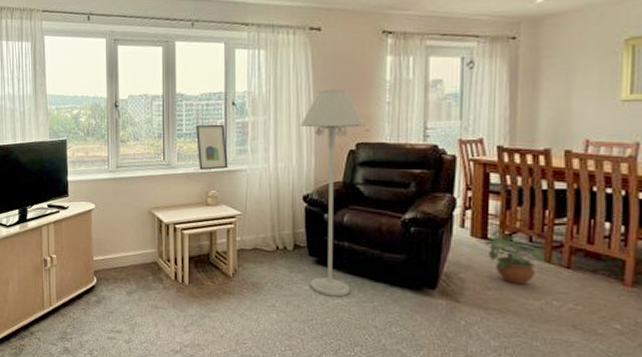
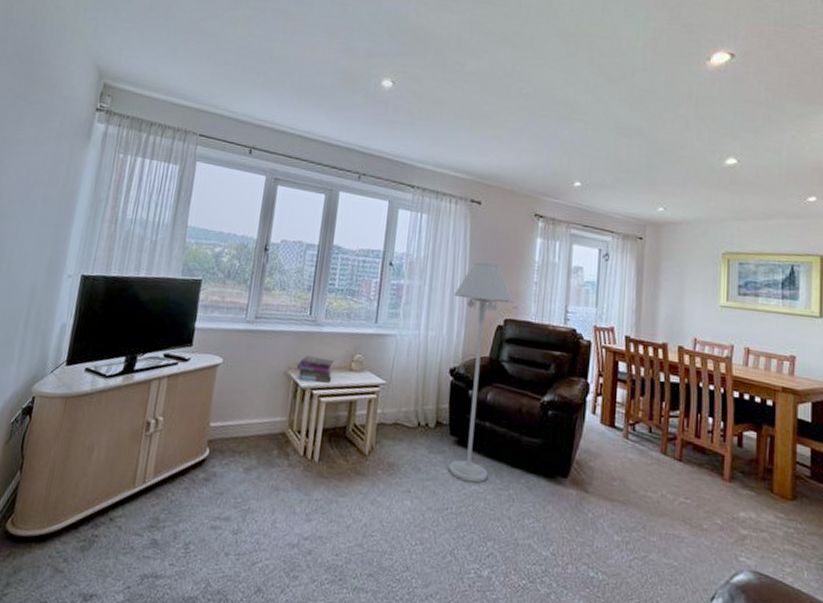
books: none [158,196,192,218] -> present [296,355,336,383]
picture frame: present [196,124,228,170] -> none [347,282,380,332]
potted plant: present [484,229,545,284] -> none [611,417,662,476]

